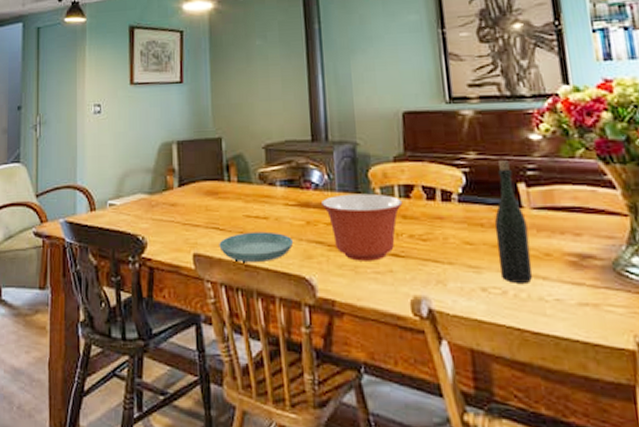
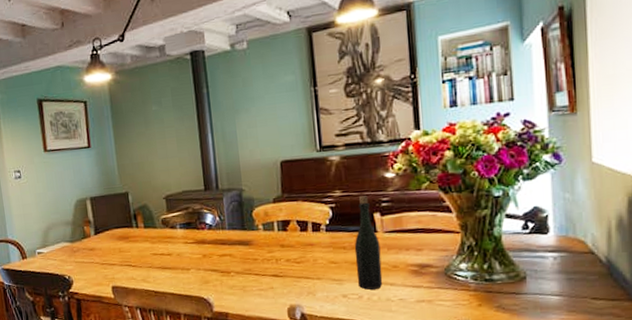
saucer: present [219,231,294,262] -> none [132,265,194,290]
mixing bowl: present [322,193,403,261] -> none [215,229,281,282]

